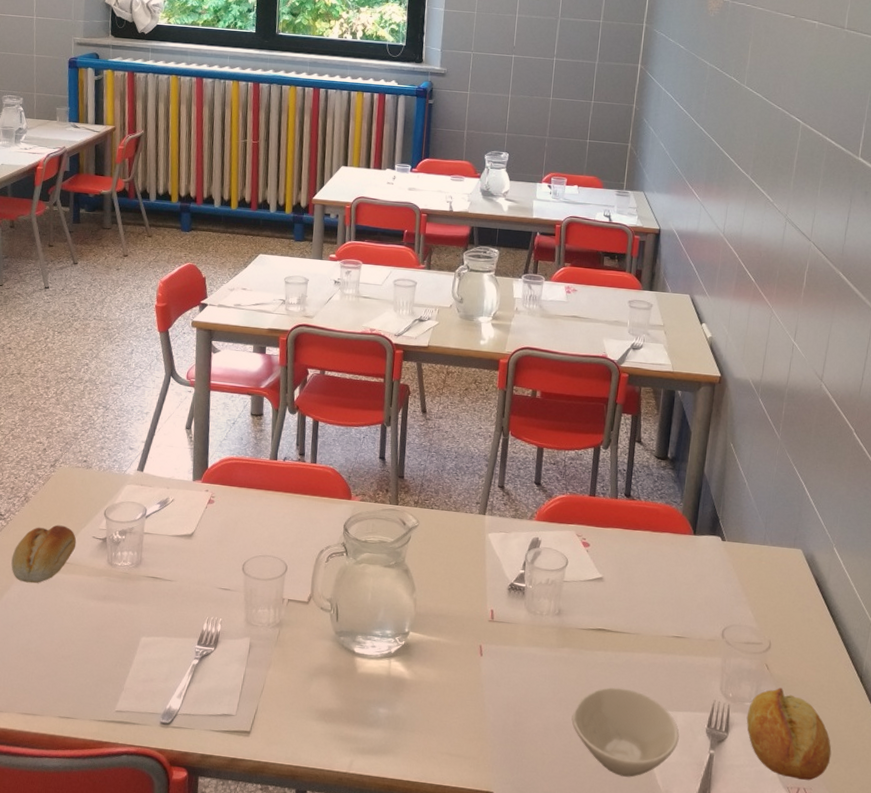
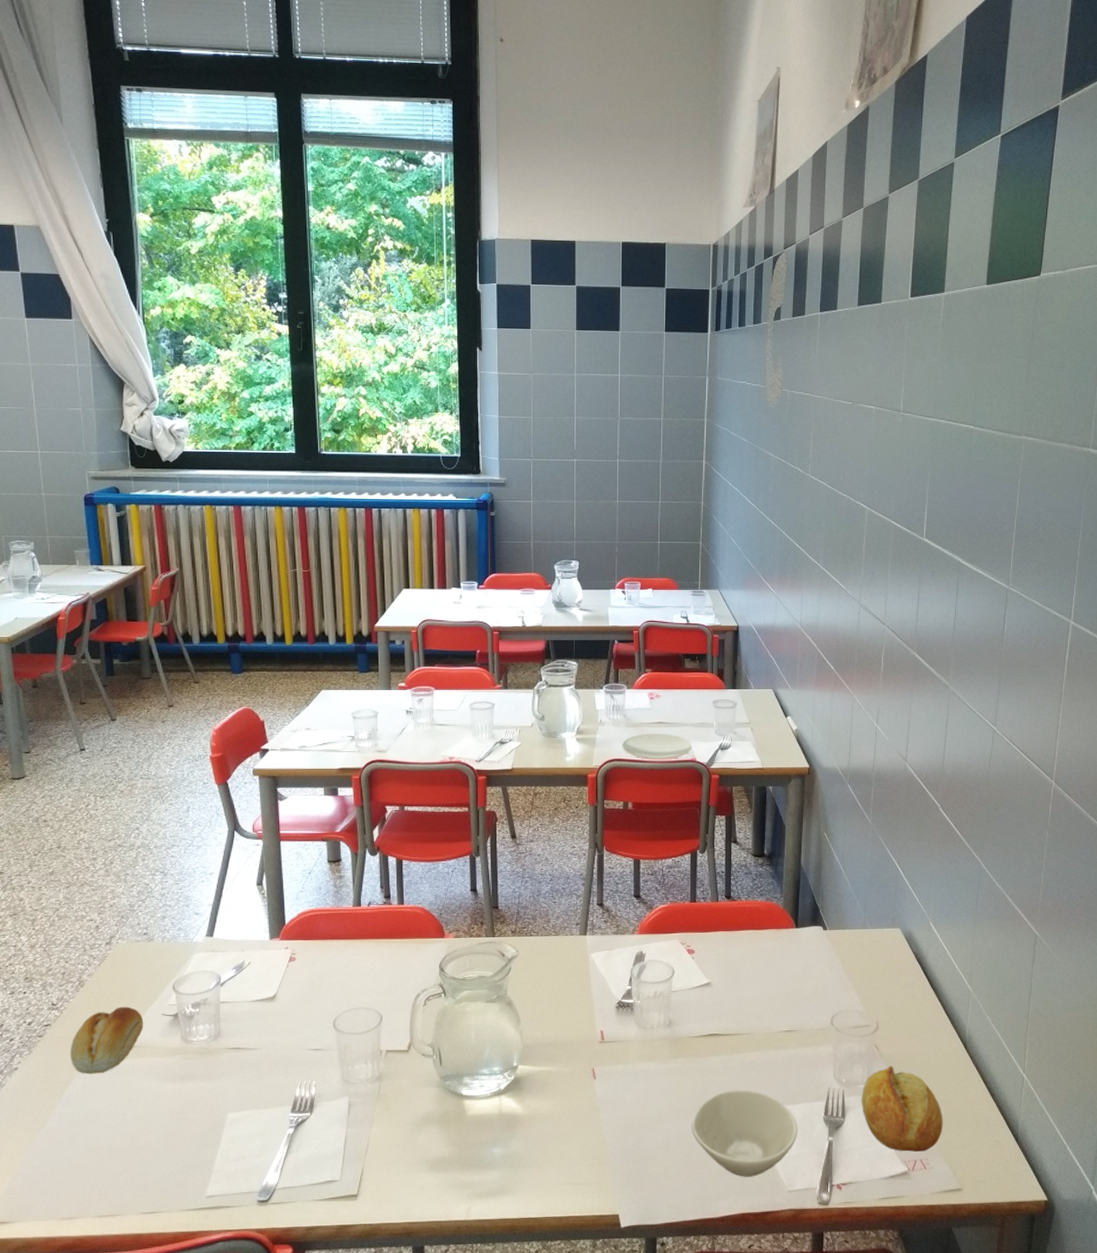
plate: none [535,325,604,354] -> present [622,733,692,760]

